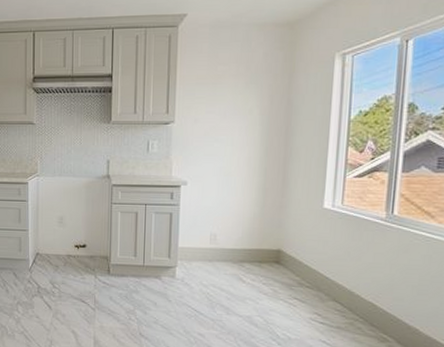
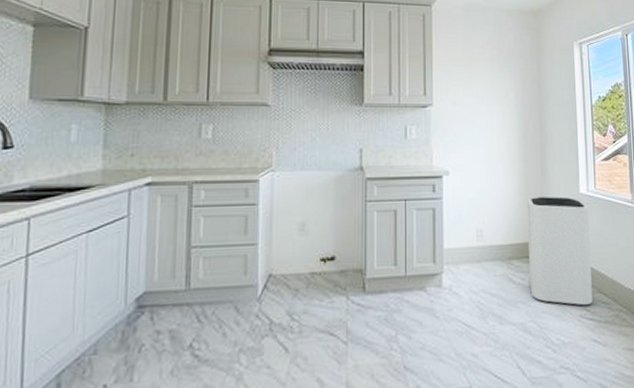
trash can: none [259,208,333,311] -> present [527,196,593,306]

